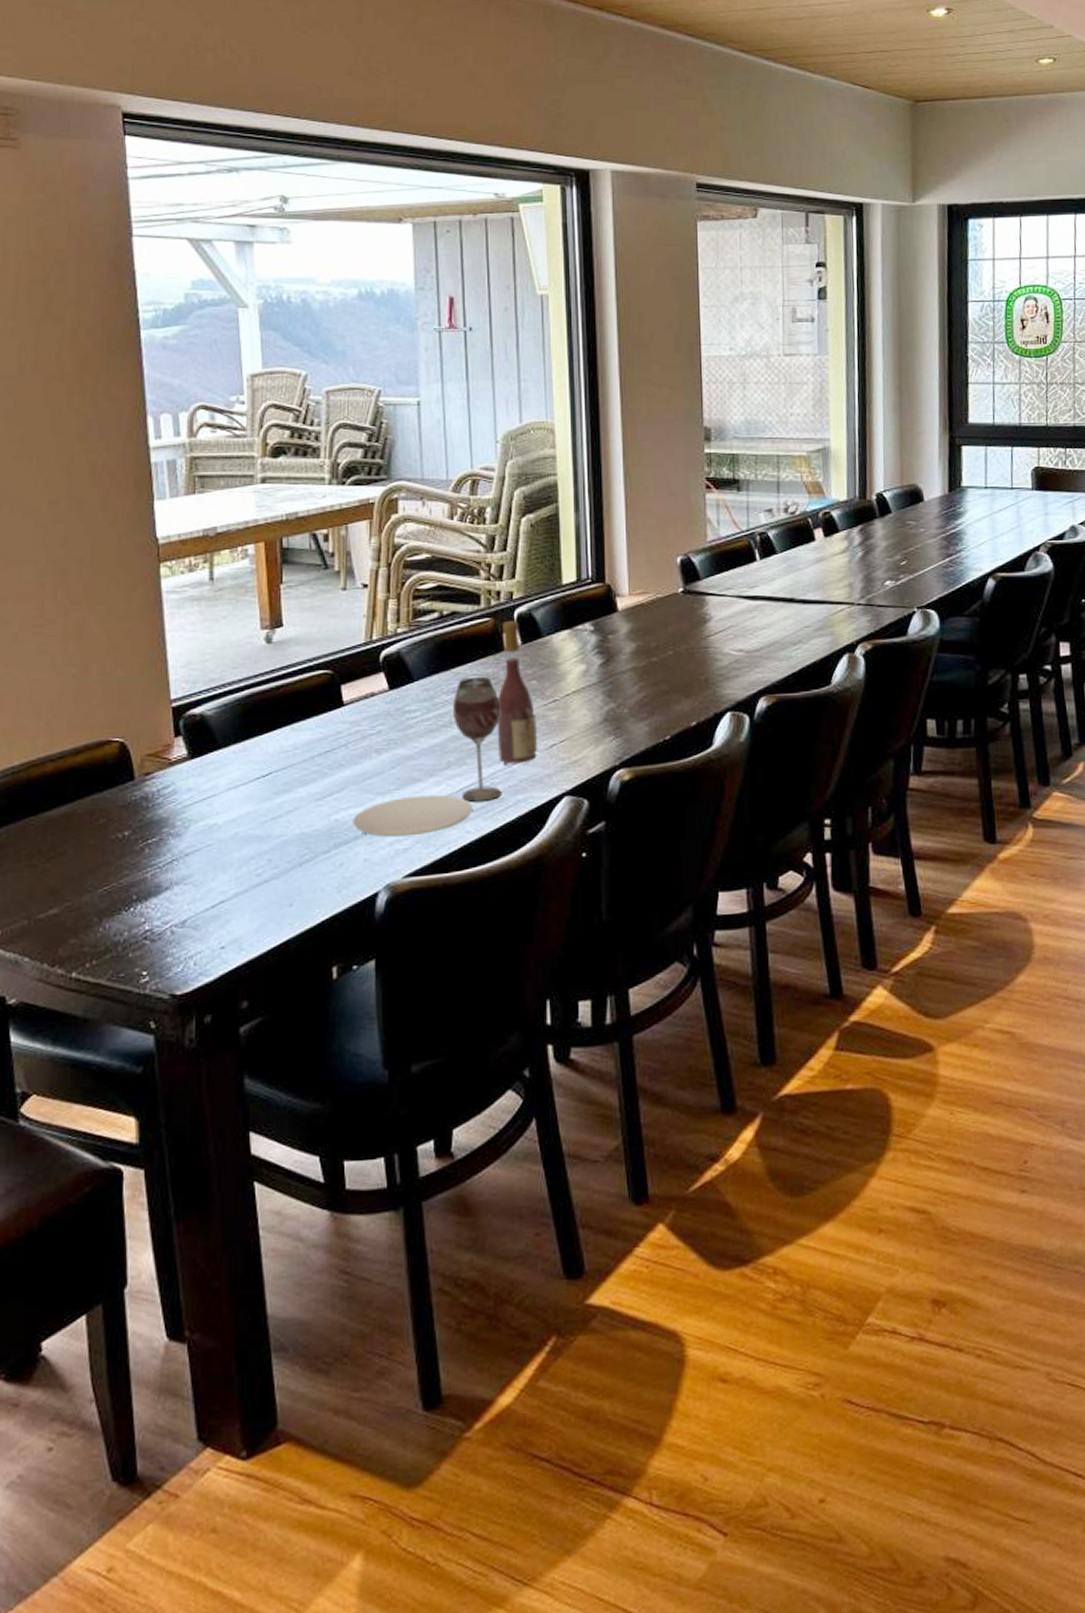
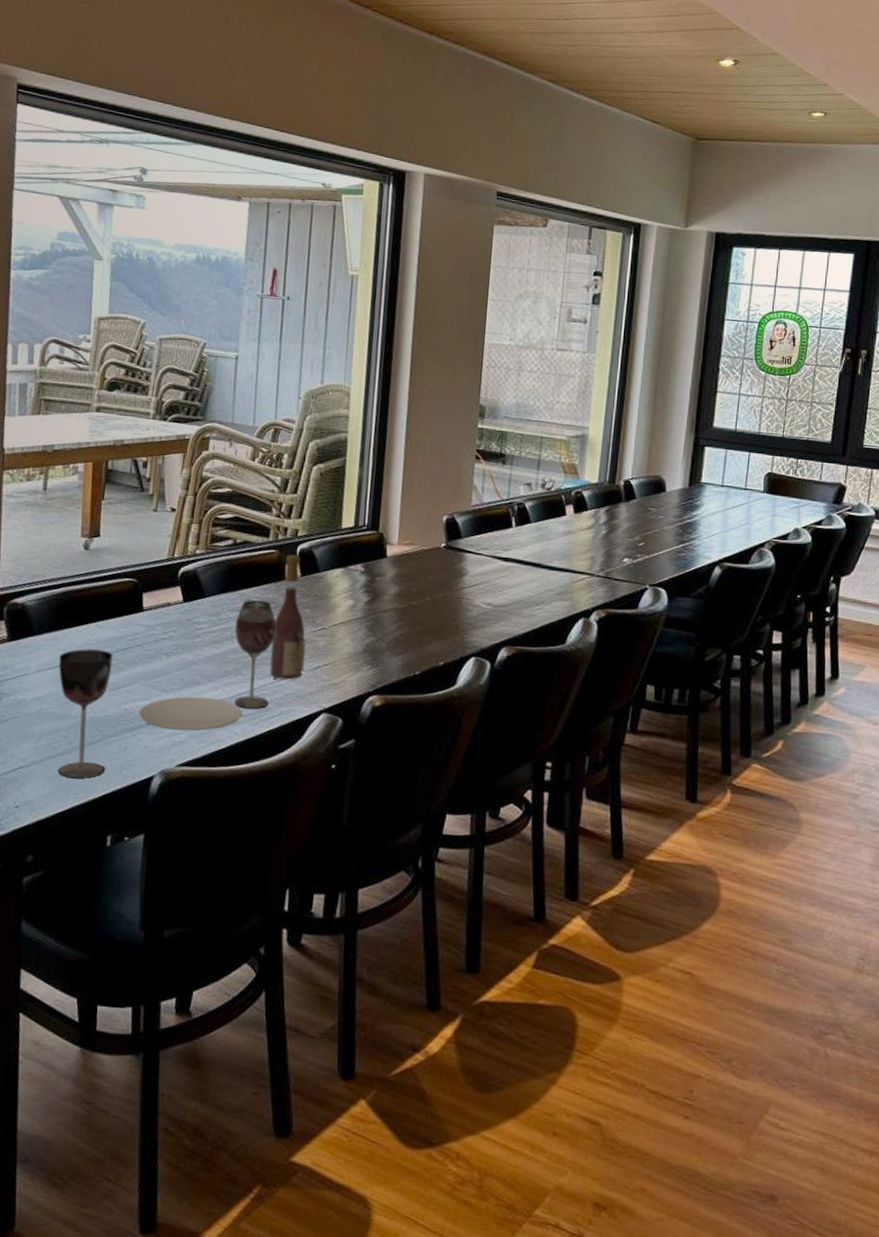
wineglass: none [252,756,320,907] -> present [57,649,113,779]

